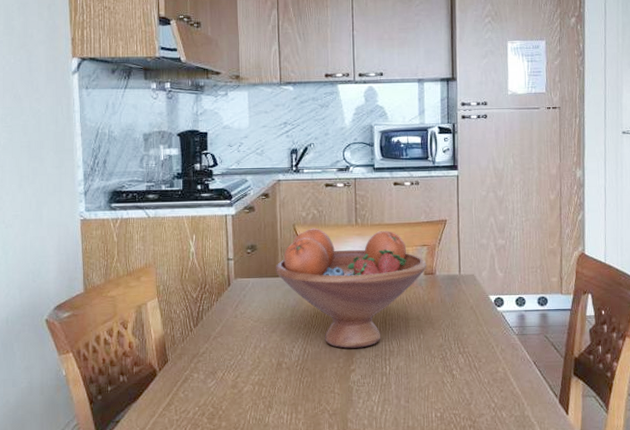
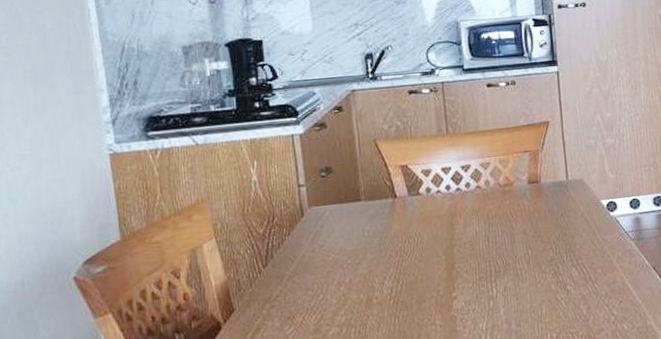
fruit bowl: present [275,228,427,349] -> none [356,138,530,274]

